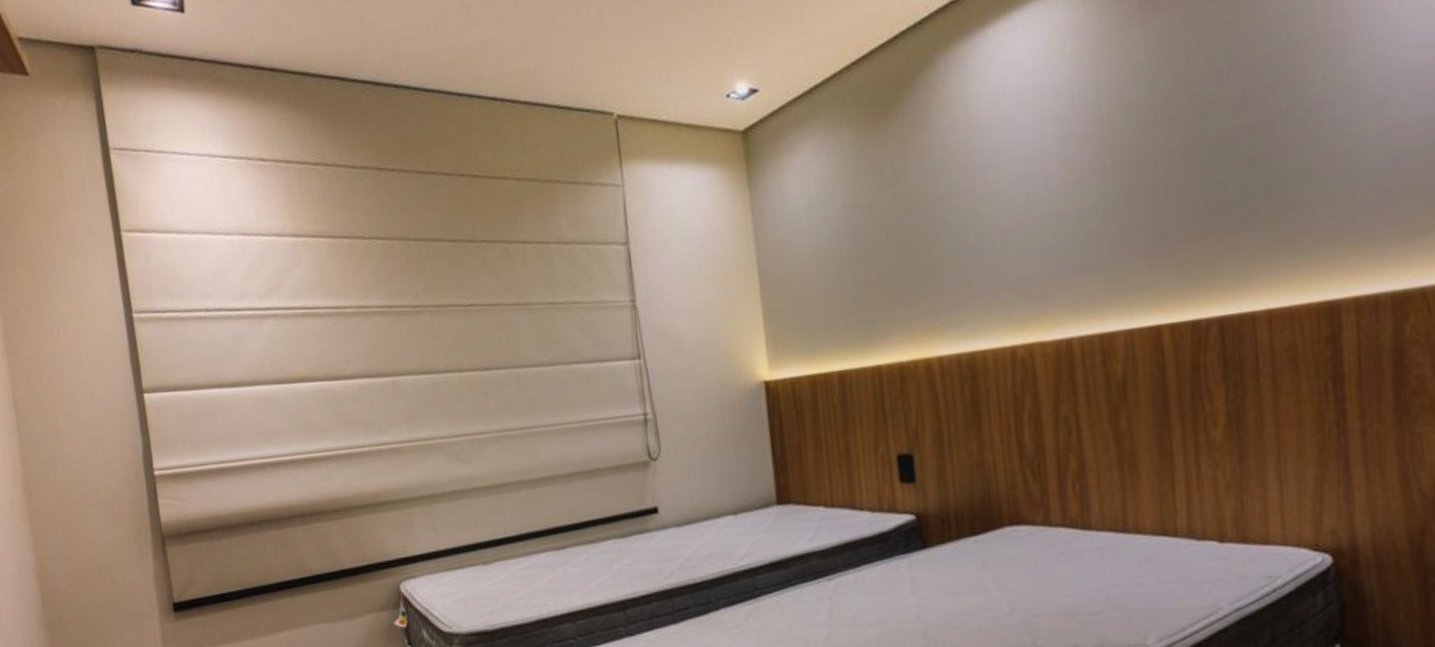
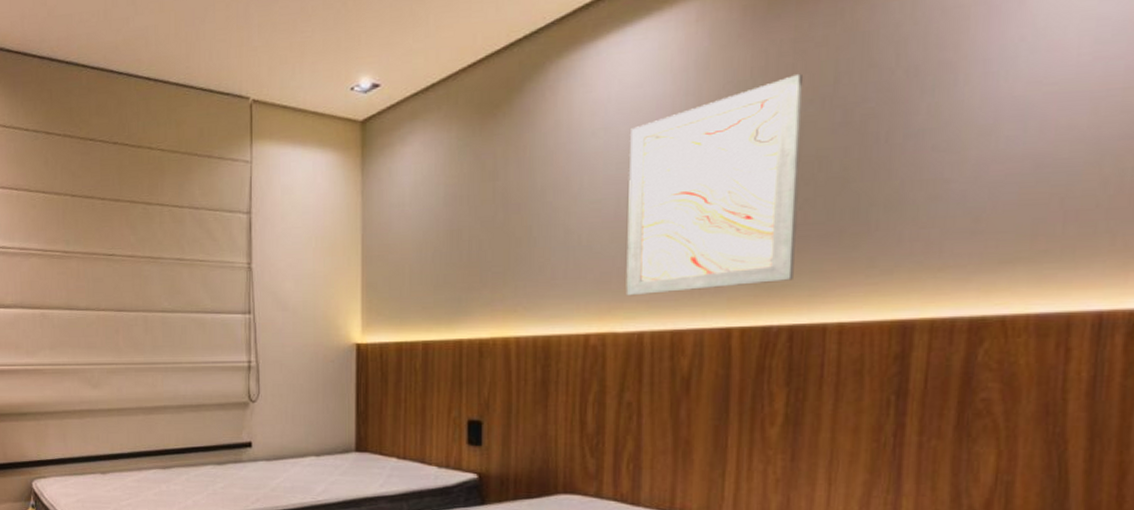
wall art: none [1031,51,1216,301] -> present [625,73,803,296]

